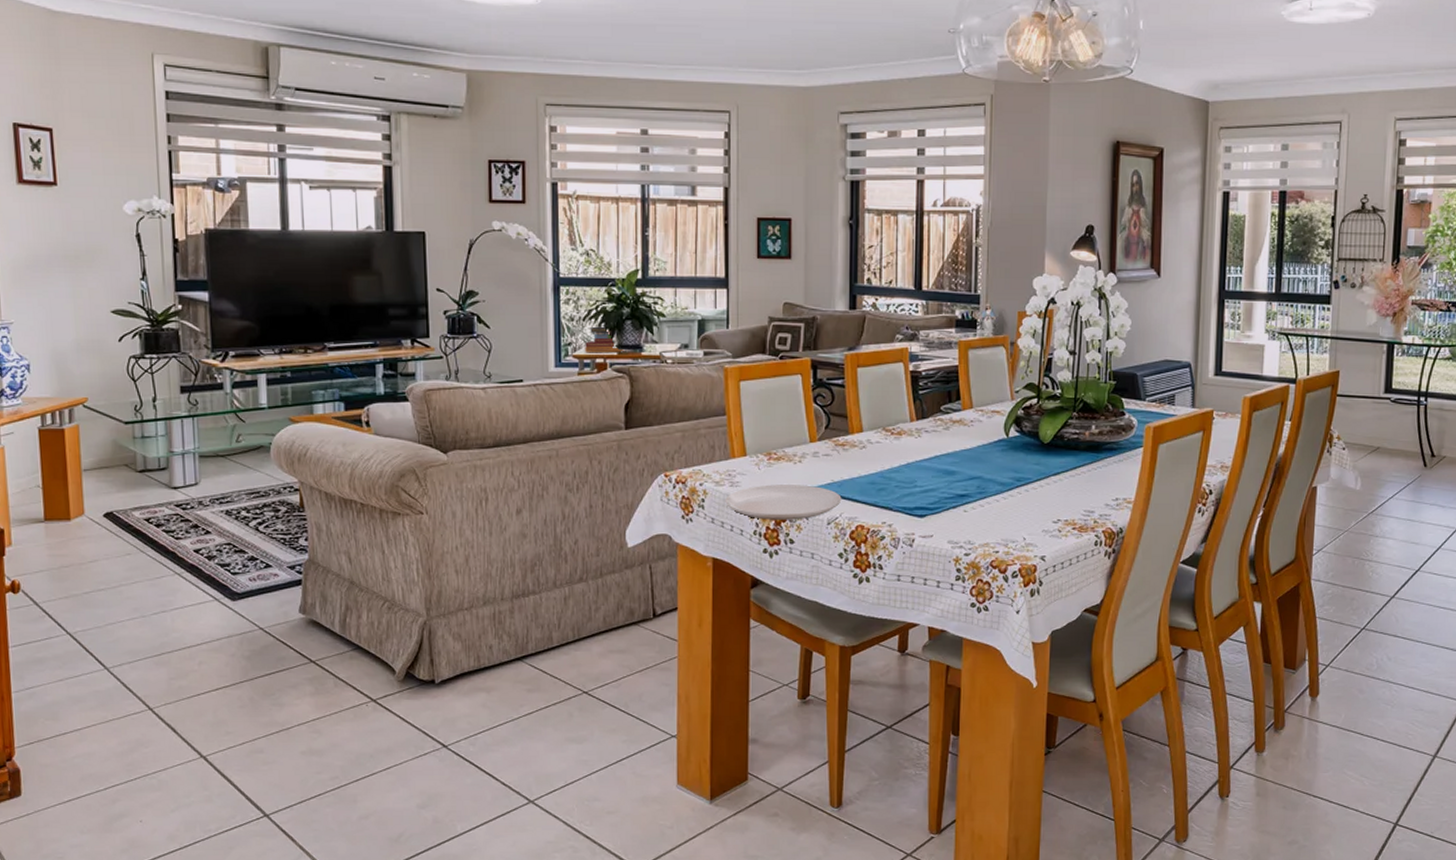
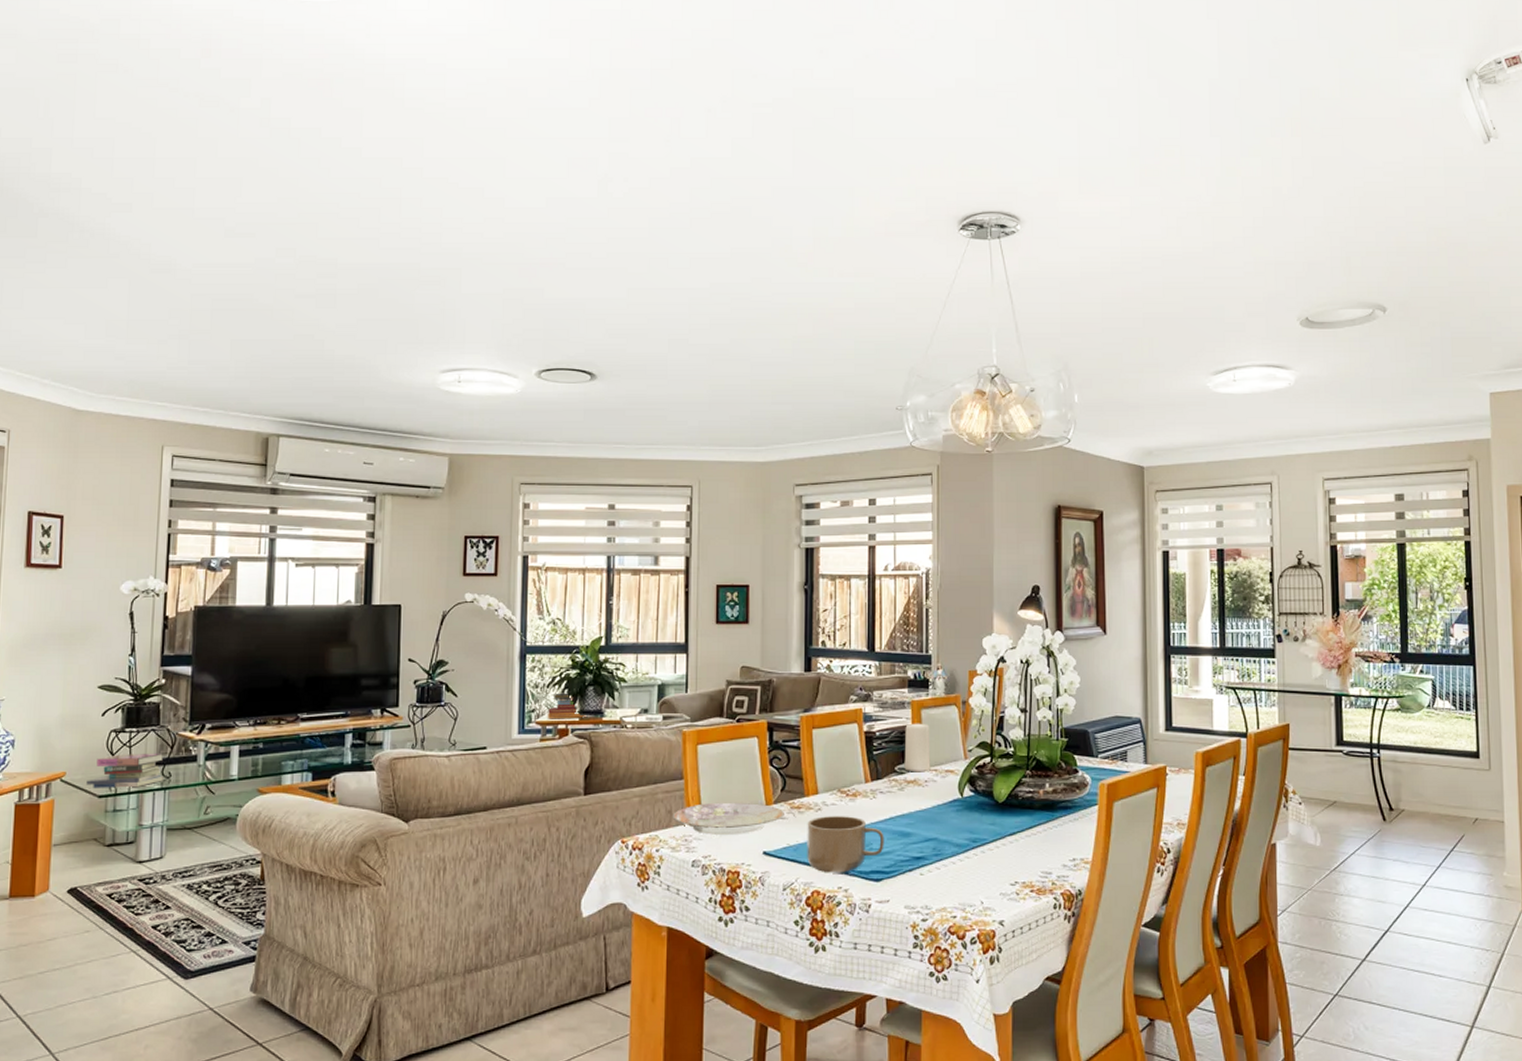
books: none [110,380,190,415] -> present [86,752,163,788]
plate: none [715,438,828,471] -> present [672,802,784,836]
plate: present [725,484,842,520] -> none [681,849,797,886]
cup: none [851,454,929,509] -> present [807,816,884,873]
candle: none [950,363,977,412] -> present [904,723,931,772]

